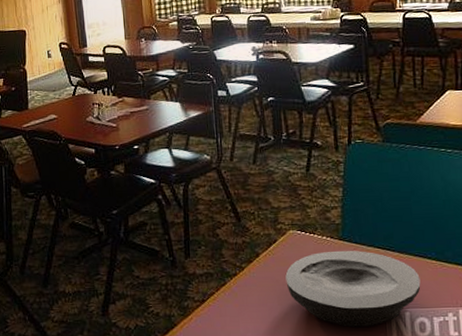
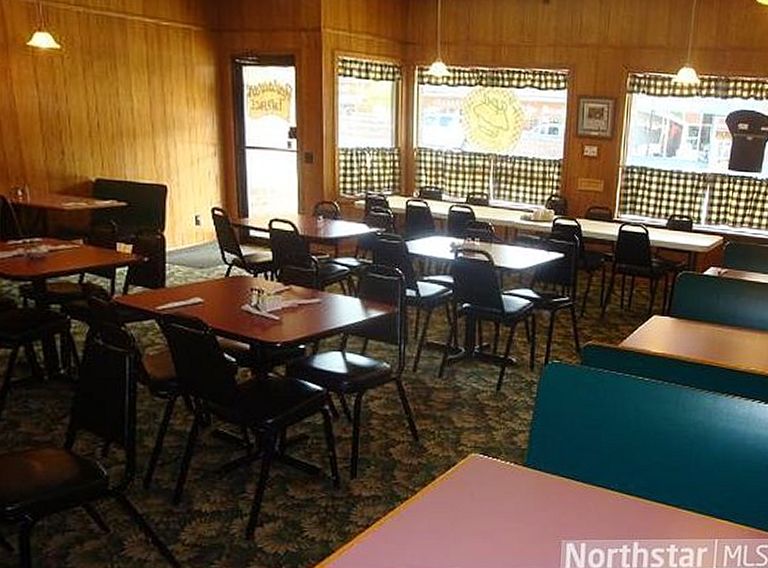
plate: present [285,250,421,327] -> none [461,477,601,557]

